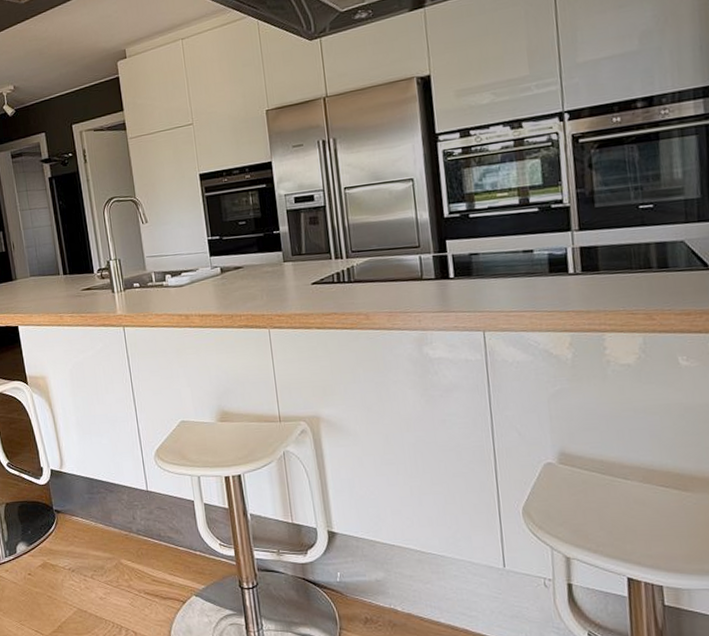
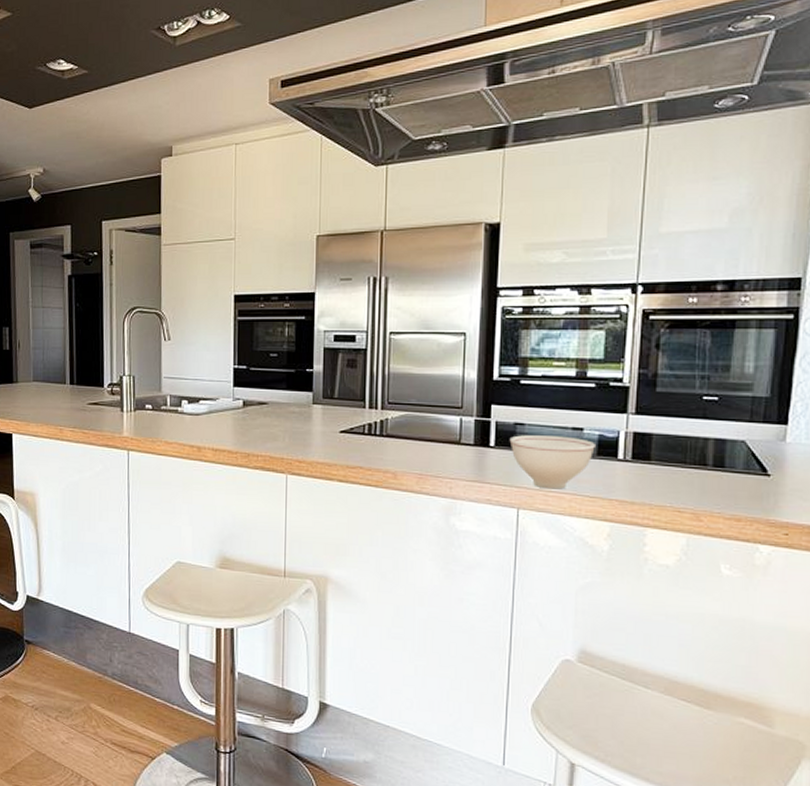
bowl: none [466,259,548,310] -> present [509,435,597,490]

